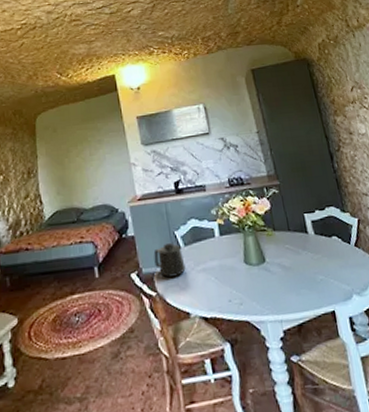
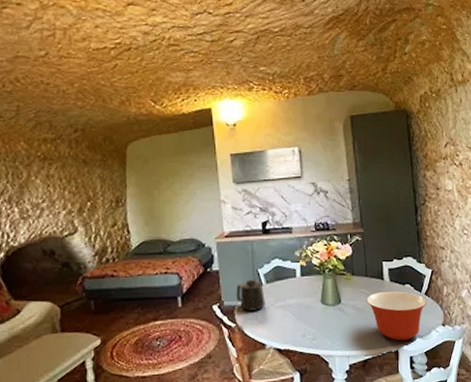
mixing bowl: none [292,244,358,300] -> present [366,291,426,341]

